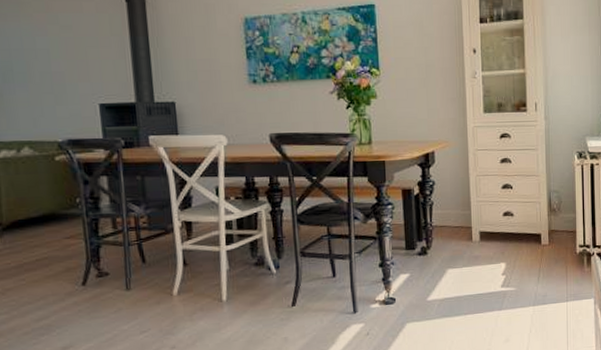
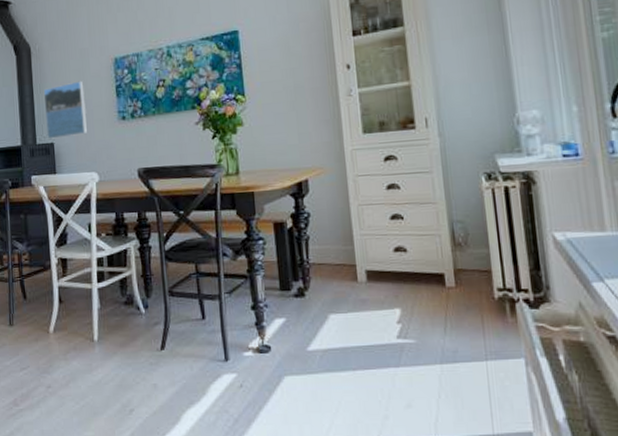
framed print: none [161,38,214,98] -> present [43,80,87,139]

